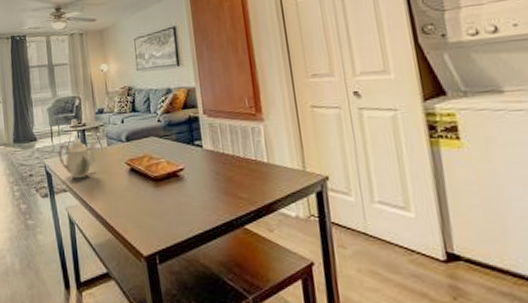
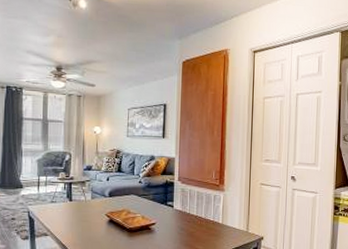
teapot: present [57,138,96,179] -> none [42,189,81,225]

